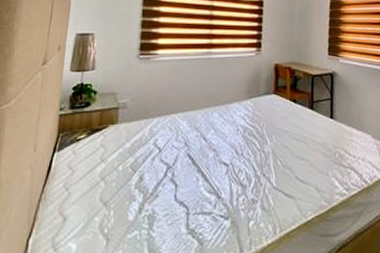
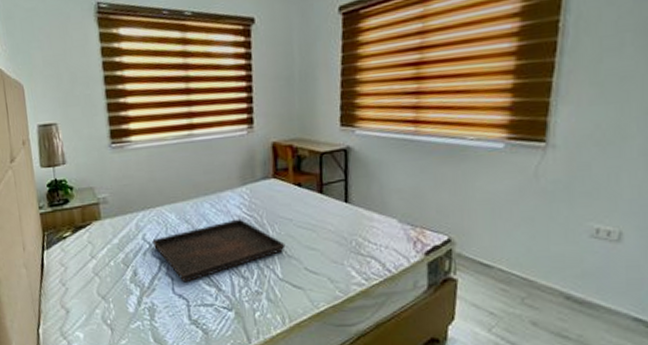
serving tray: none [162,129,281,190] -> present [152,219,286,283]

